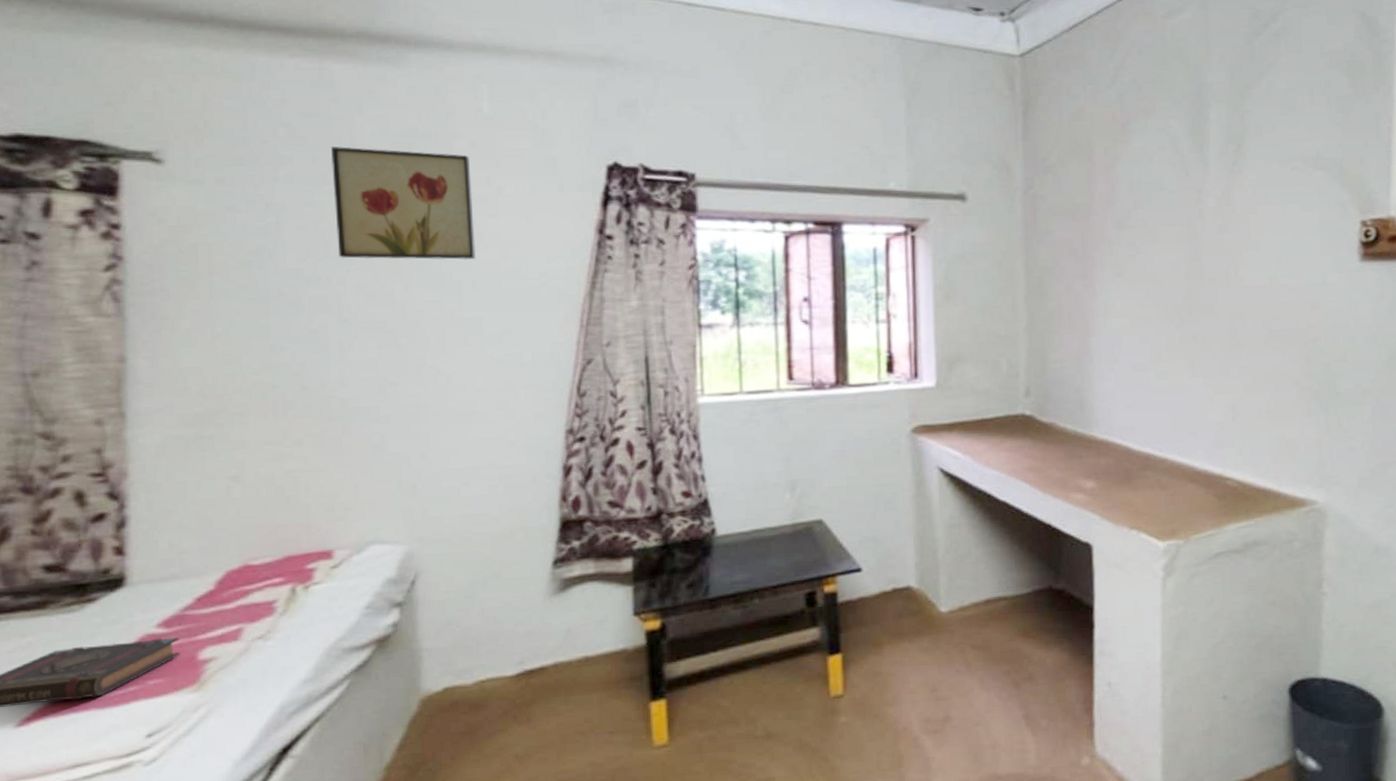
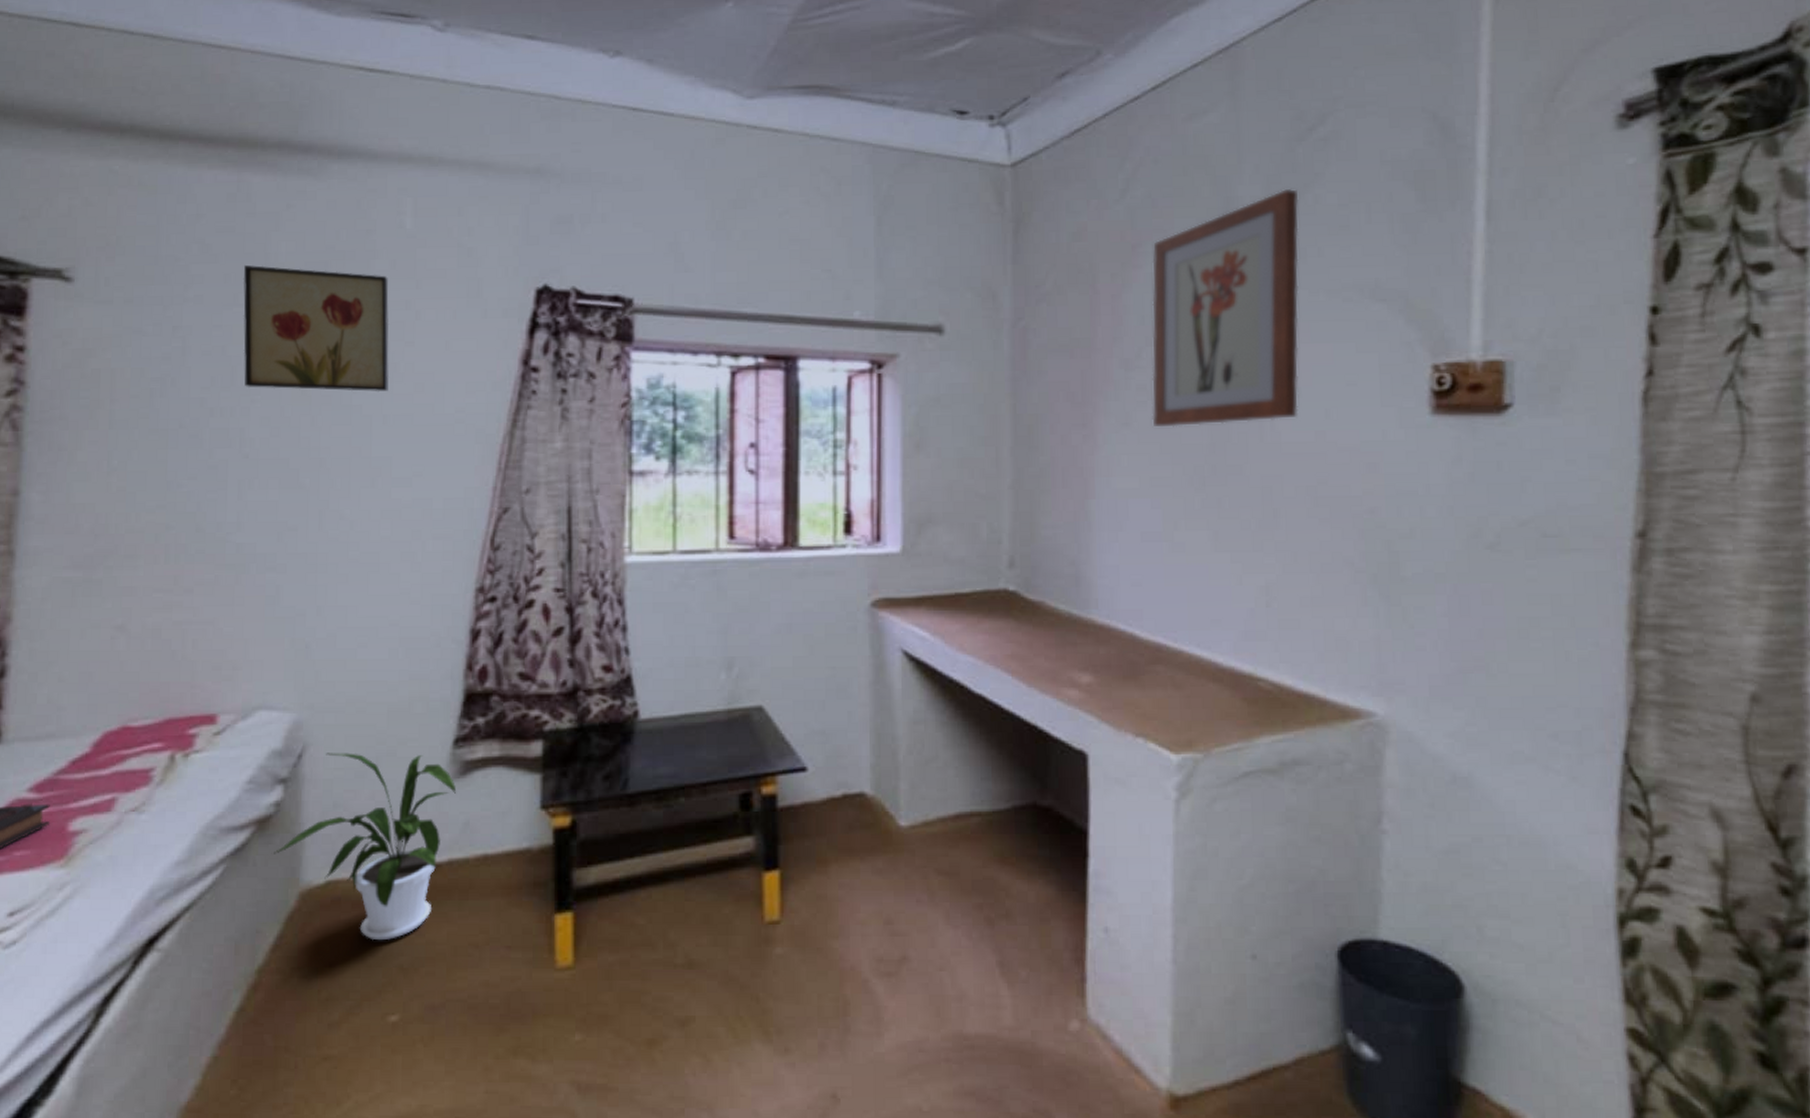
house plant: none [394,576,558,736] -> present [274,753,457,941]
wall art: none [1138,75,1257,276] -> present [1152,188,1299,428]

